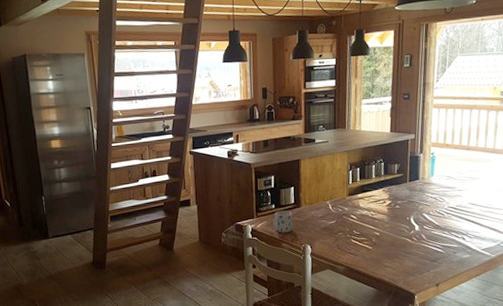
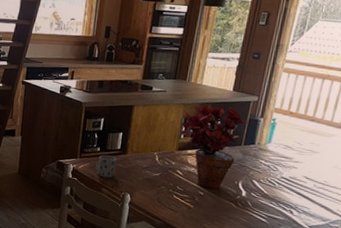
potted plant: none [348,147,411,228] -> present [180,105,250,189]

